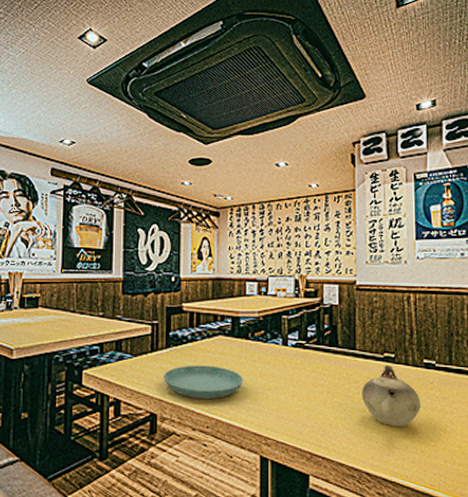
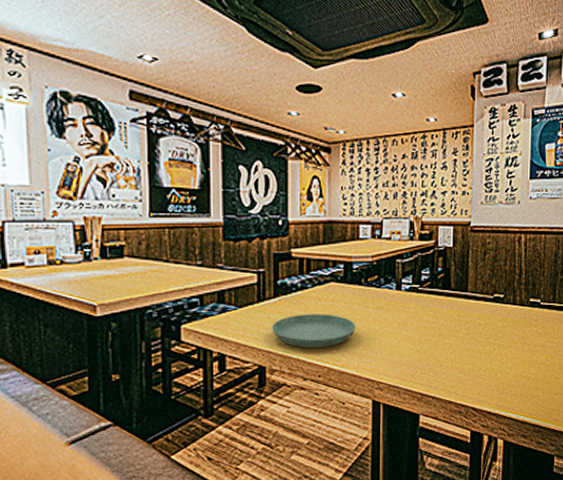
teapot: present [362,365,421,427] -> none [471,306,525,364]

